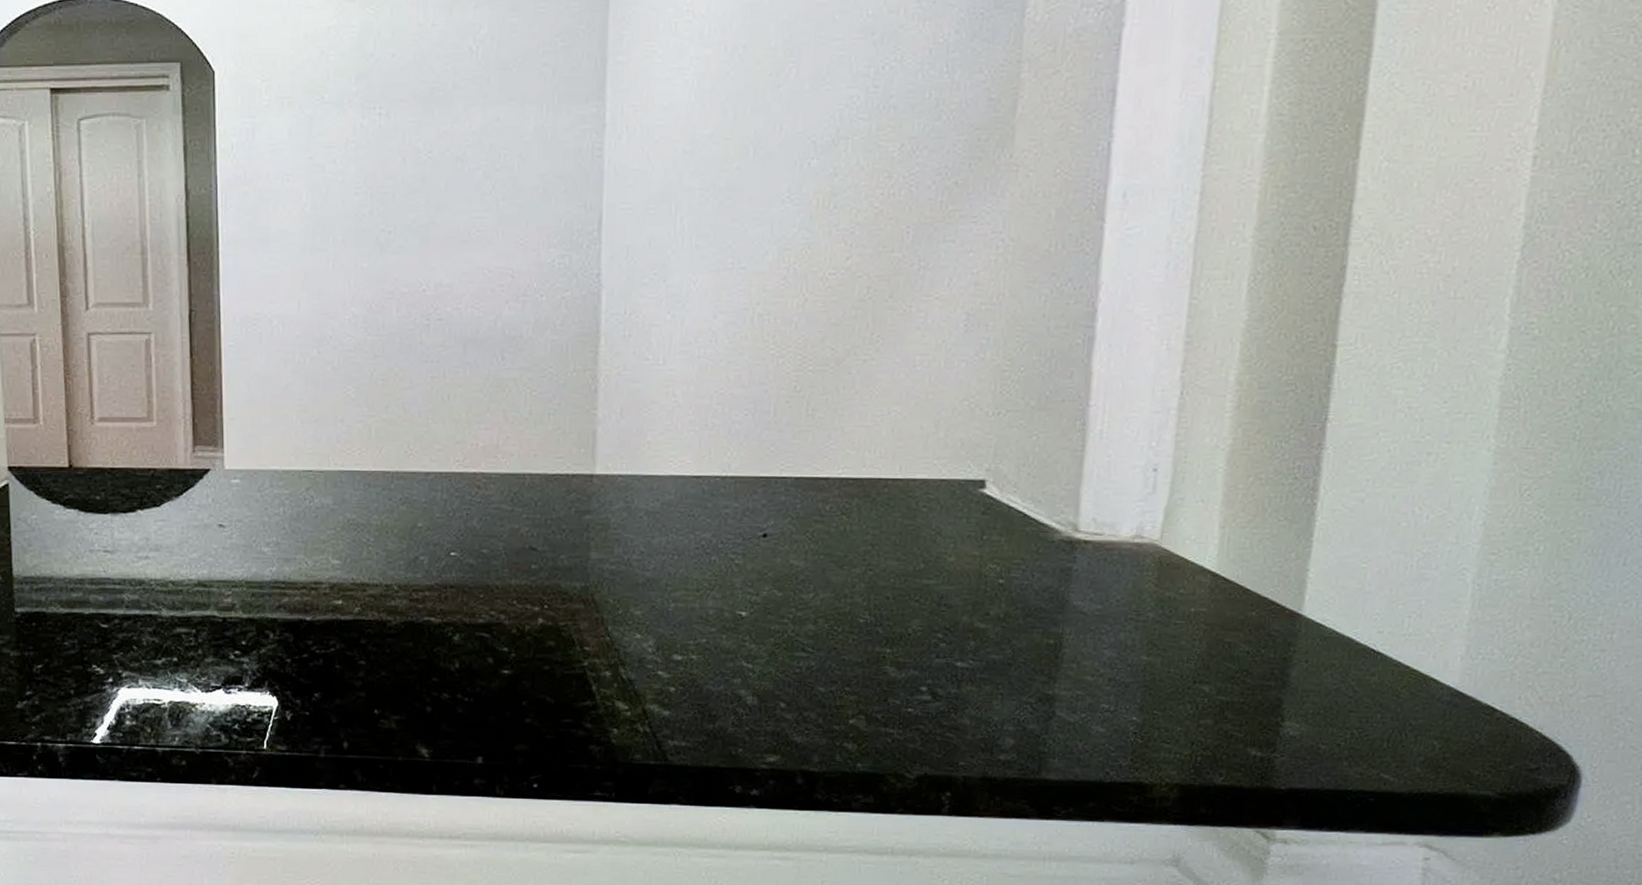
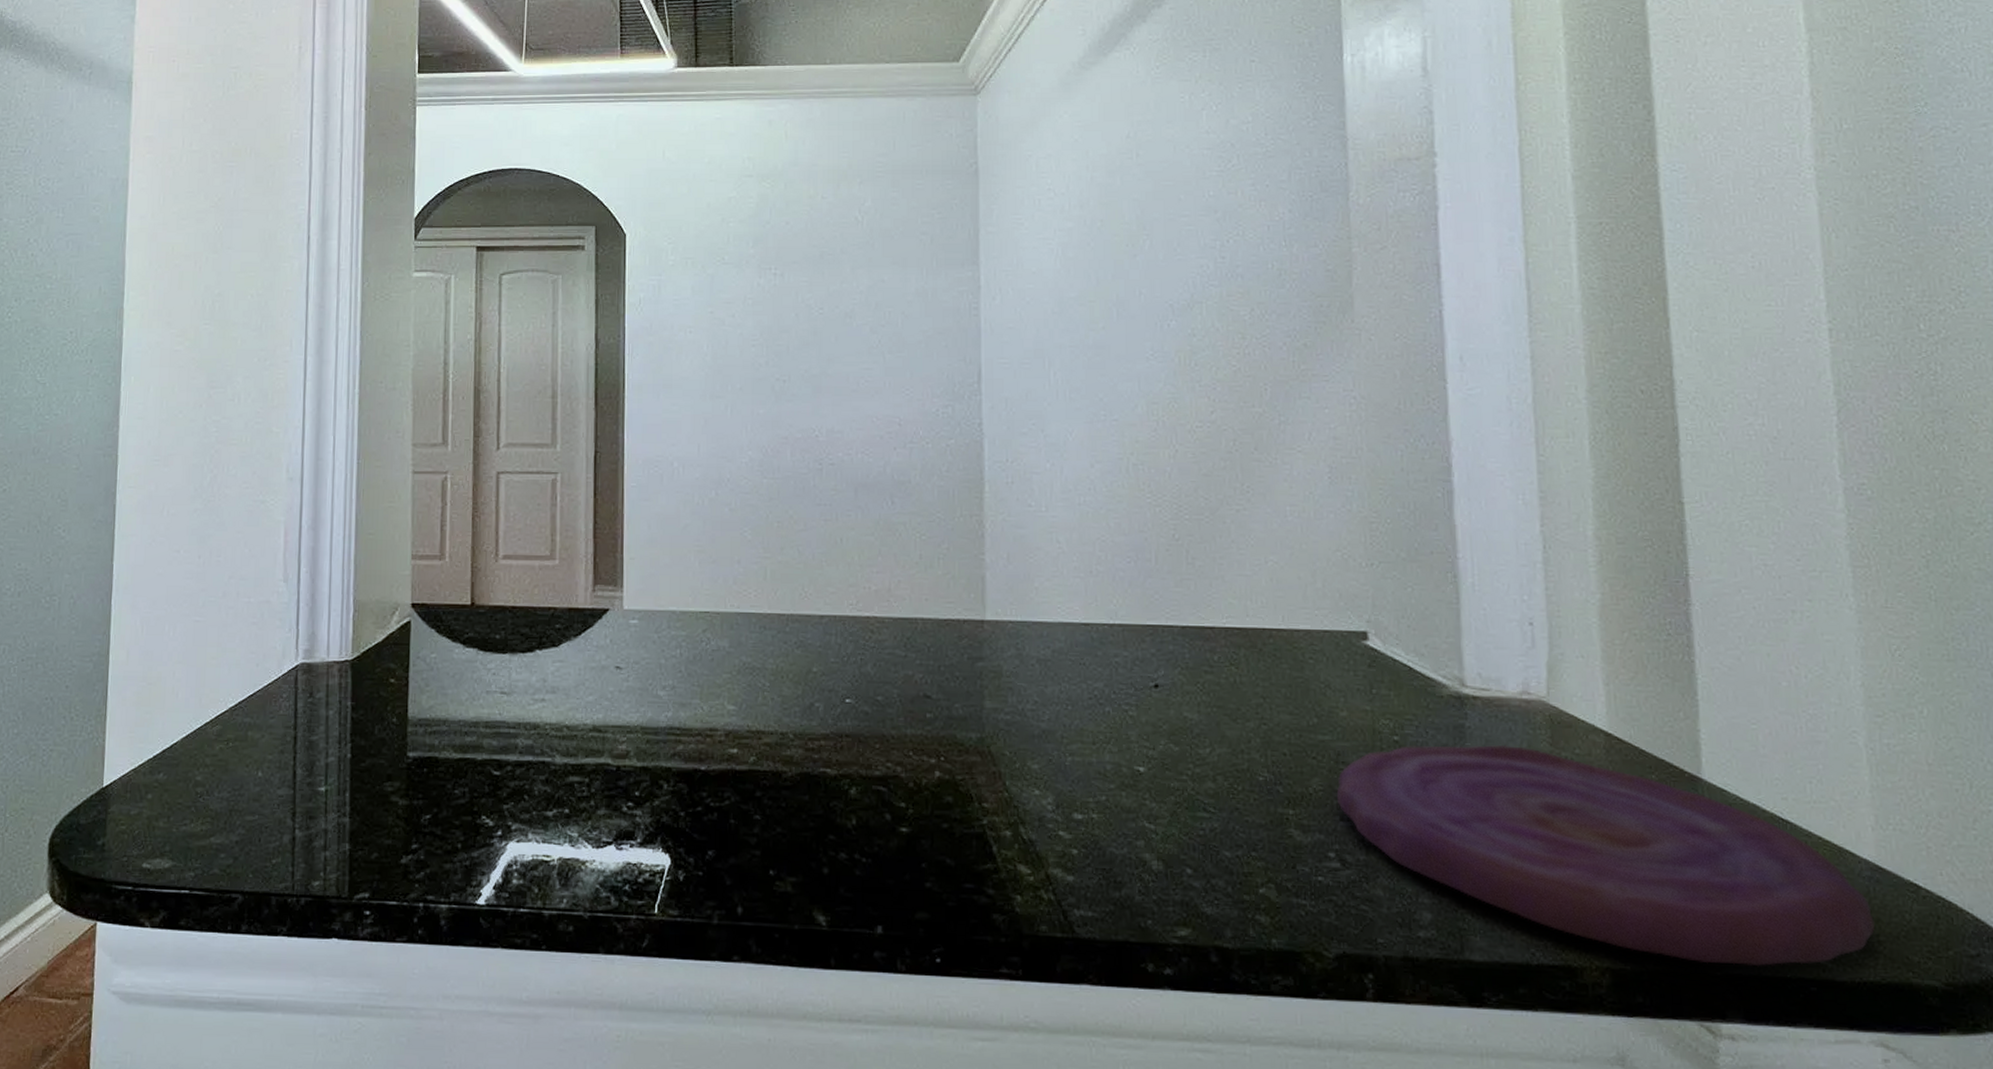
plate: none [934,586,1444,782] -> present [1336,744,1875,967]

